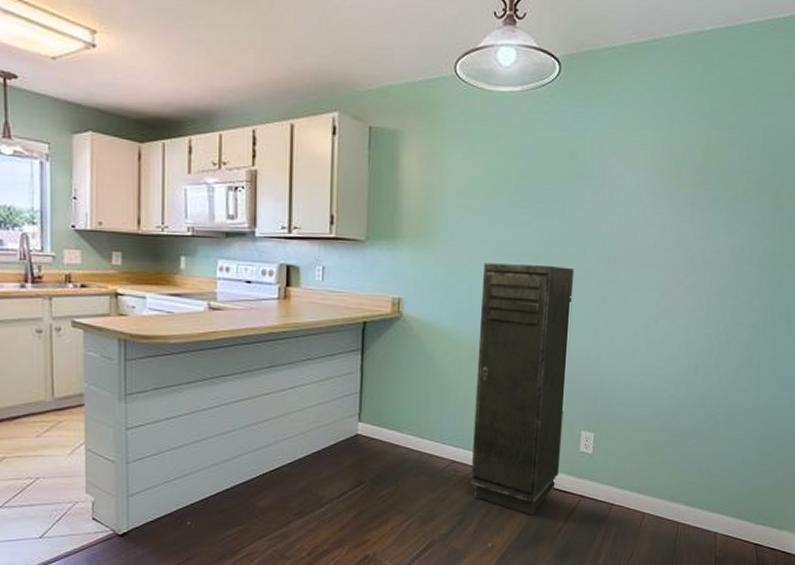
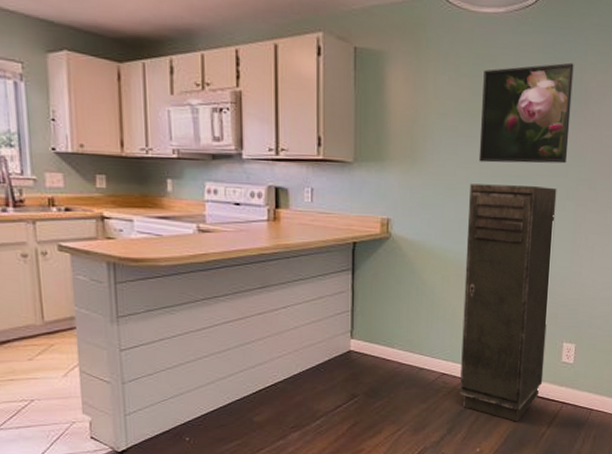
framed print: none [493,140,592,243] -> present [478,62,574,164]

